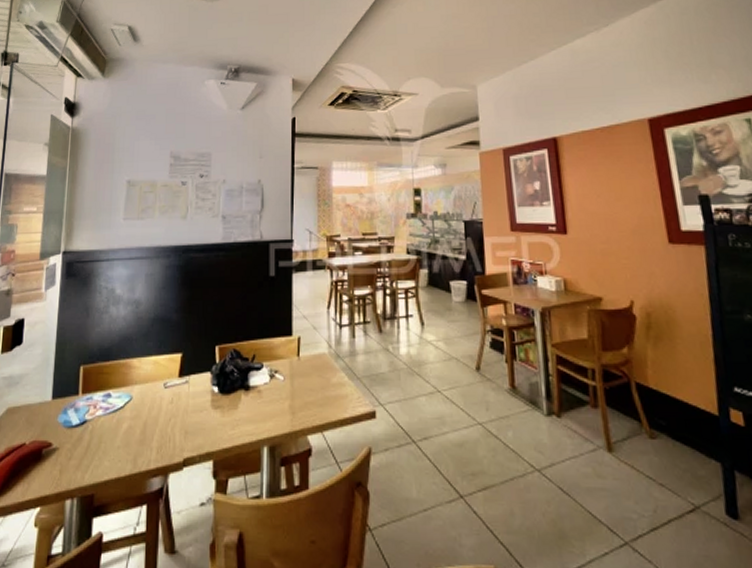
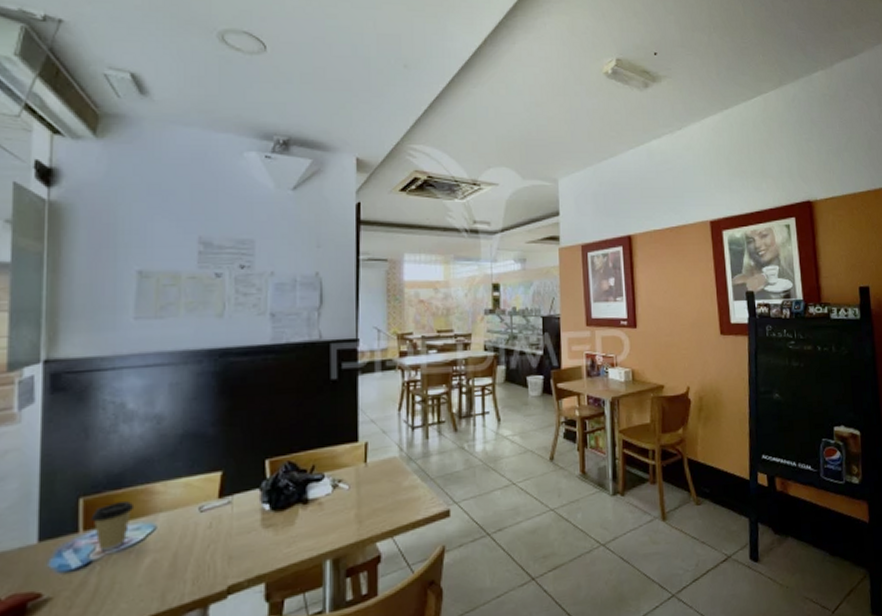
coffee cup: none [87,372,118,414] -> present [90,501,135,552]

